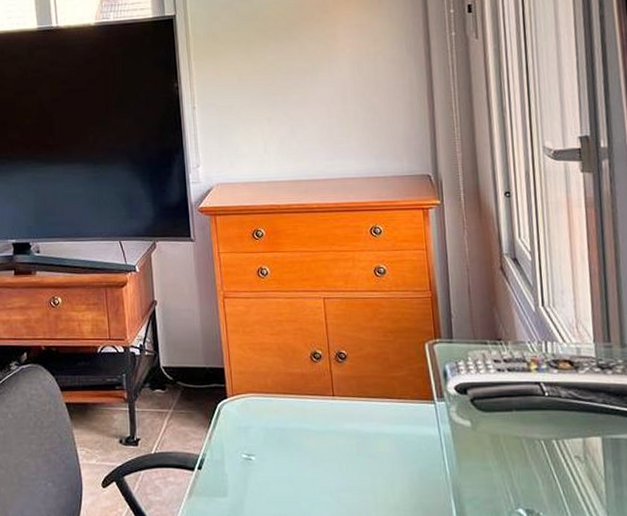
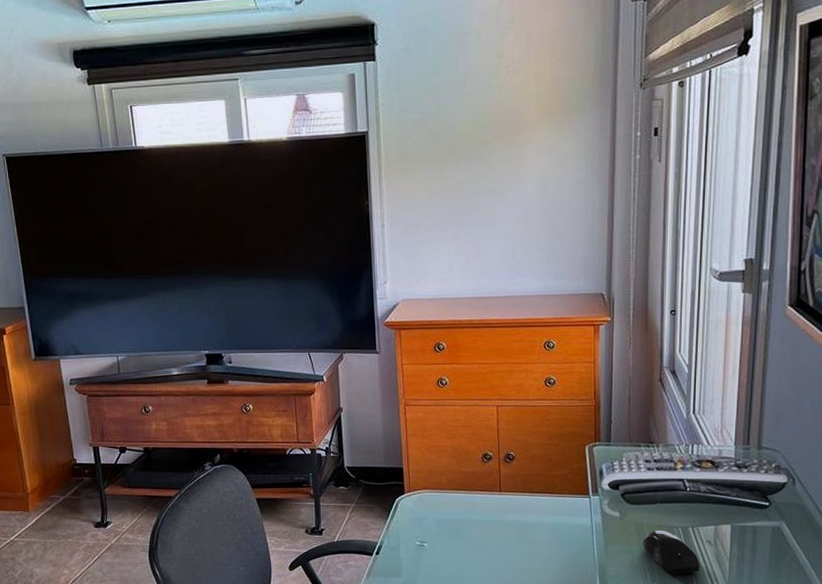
computer mouse: none [501,442,572,498] -> present [643,529,701,575]

